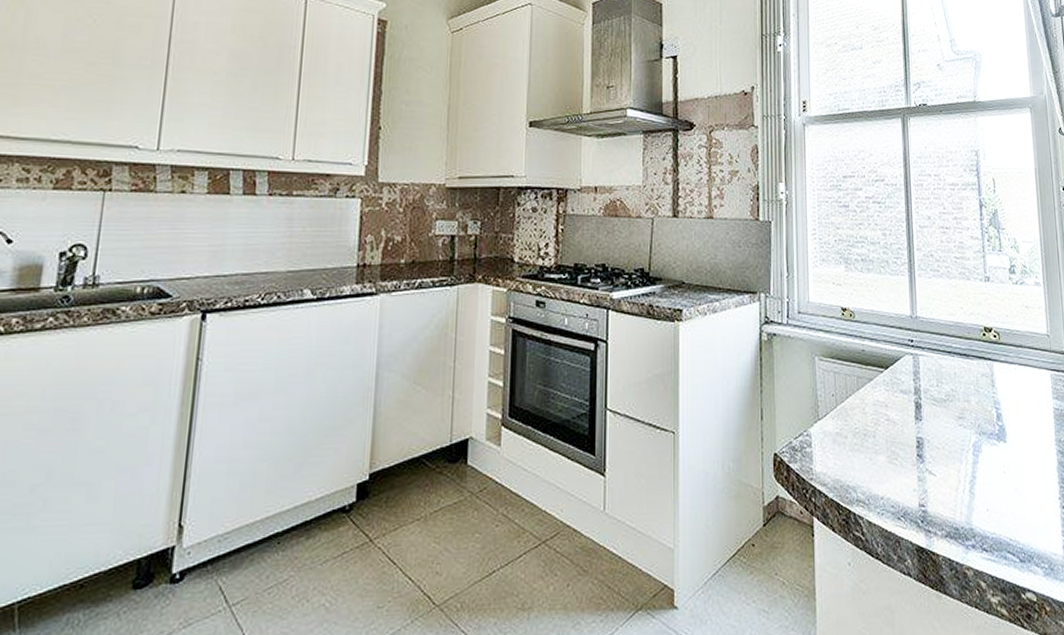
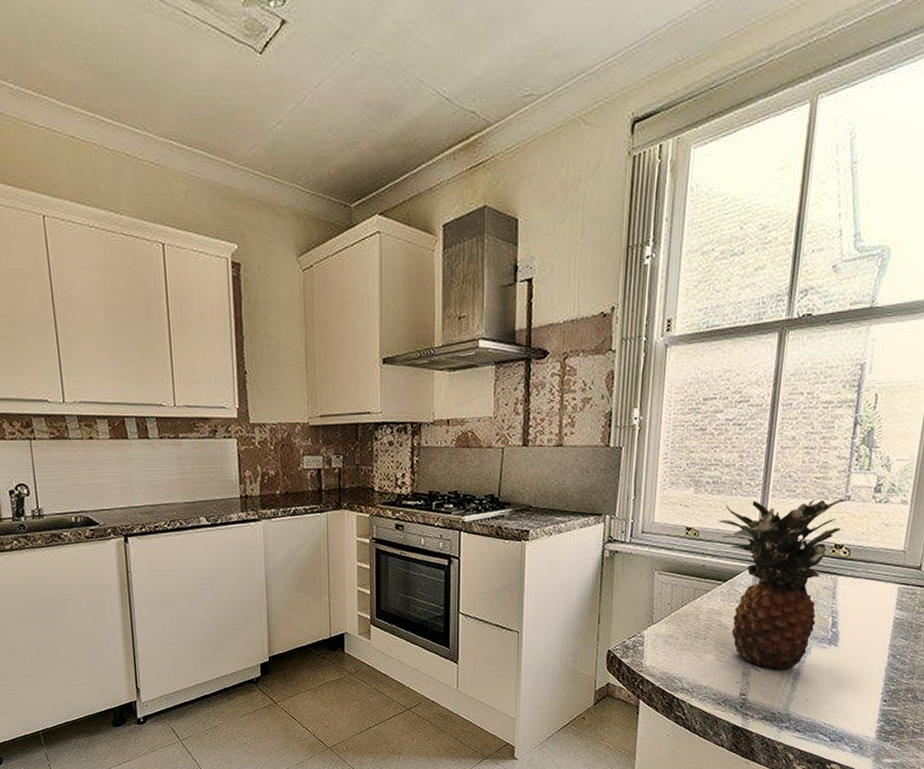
fruit: none [872,279,987,474] -> present [719,498,846,671]

